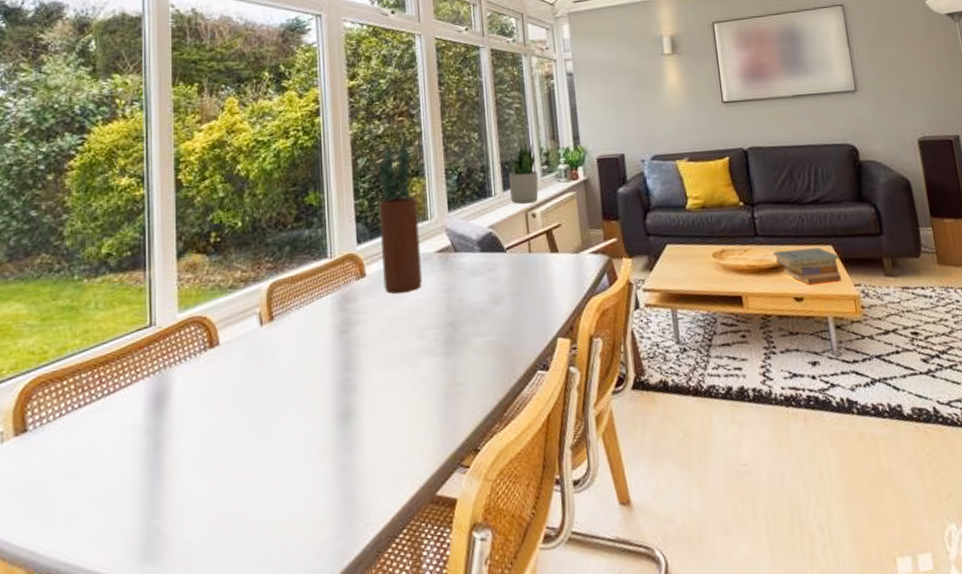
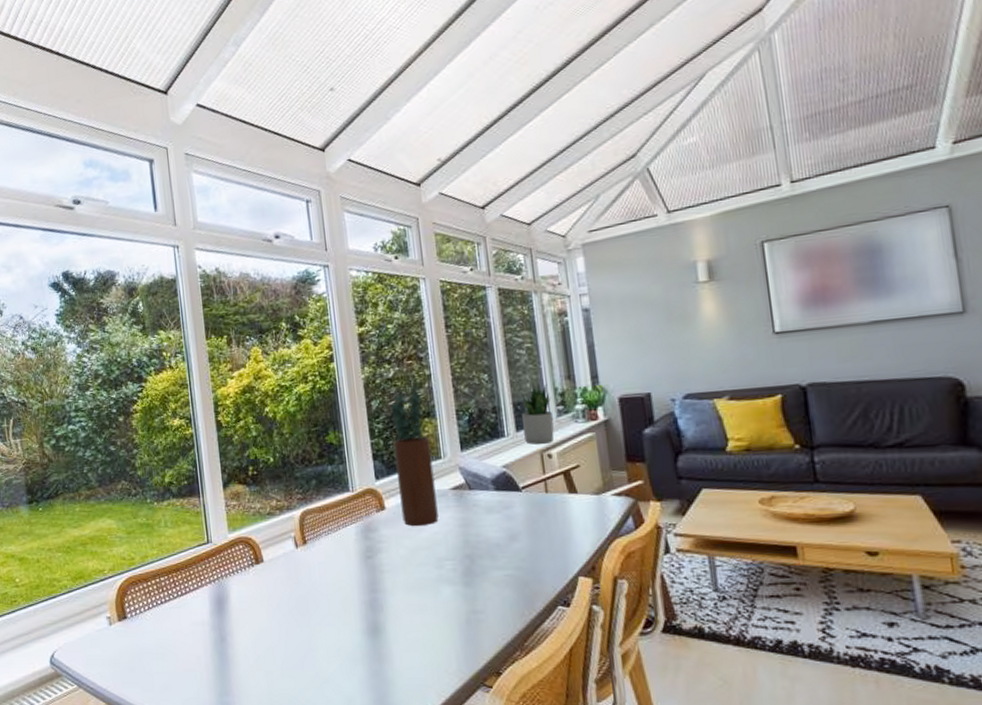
books: present [772,248,842,286] -> none [838,497,934,540]

